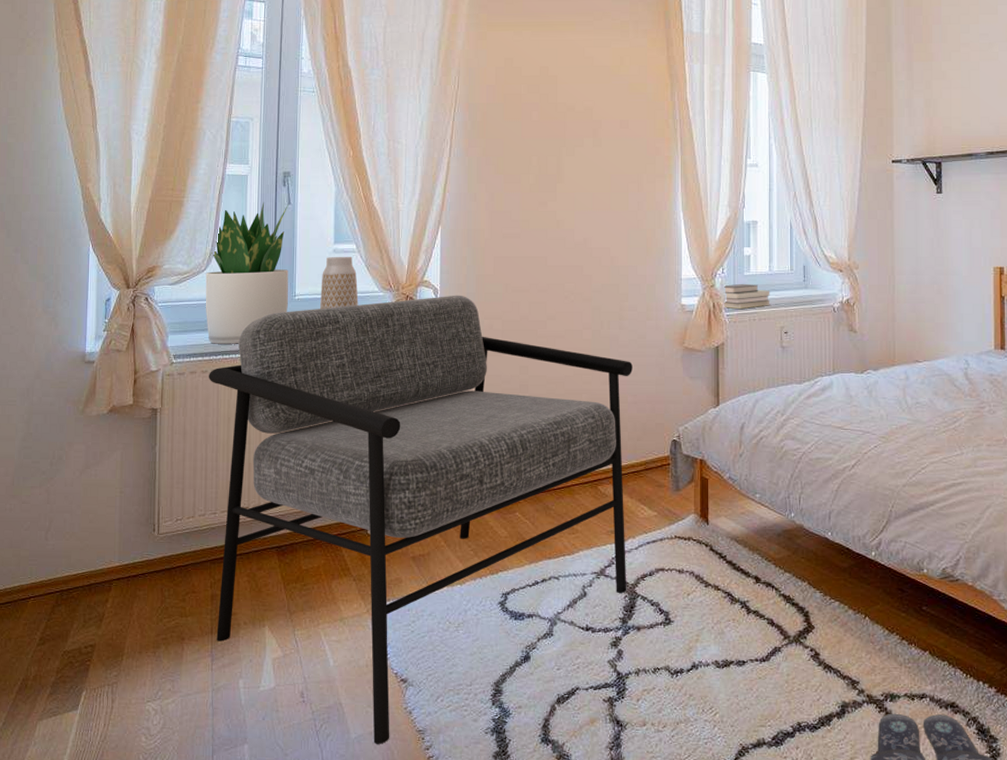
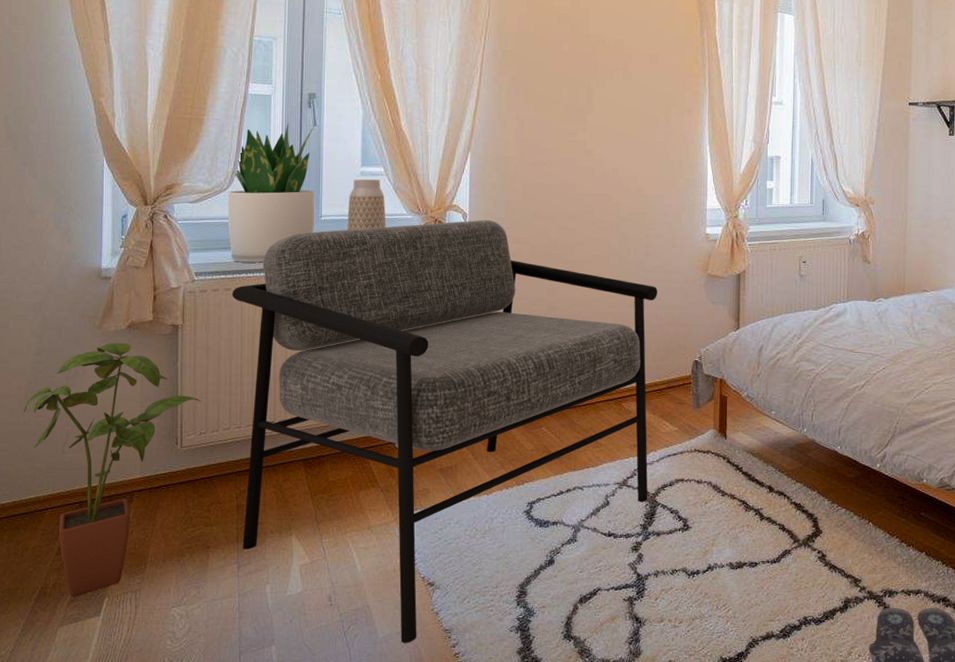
house plant: none [11,427,177,689] -> present [24,342,201,596]
books: present [724,283,770,310] -> none [747,215,791,240]

